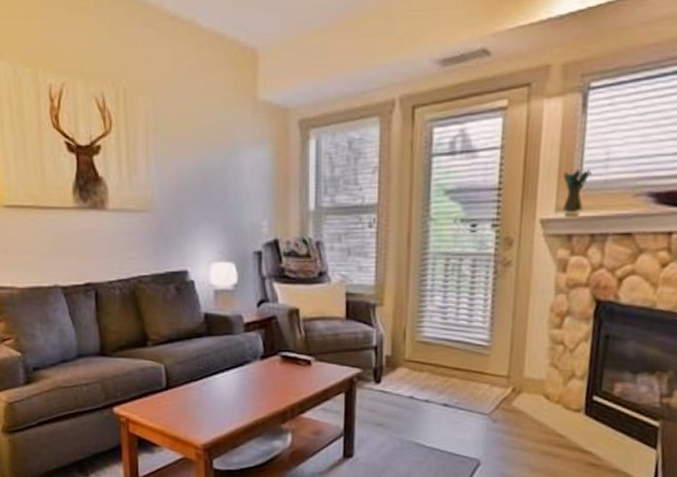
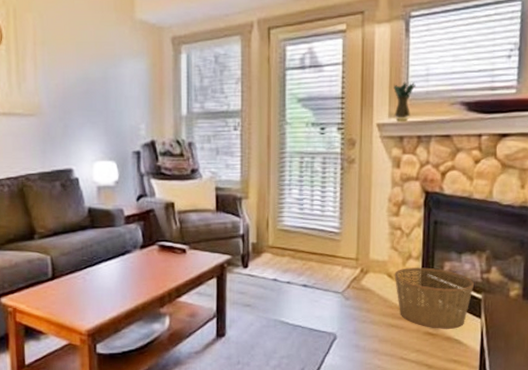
basket: none [552,388,651,460] -> present [394,267,474,329]

